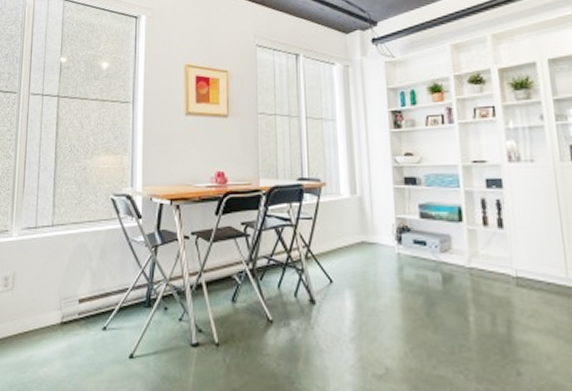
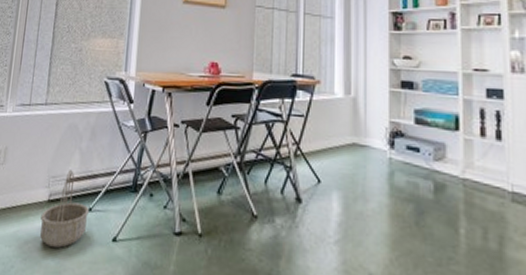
basket: none [54,290,103,369] -> present [40,170,89,248]

